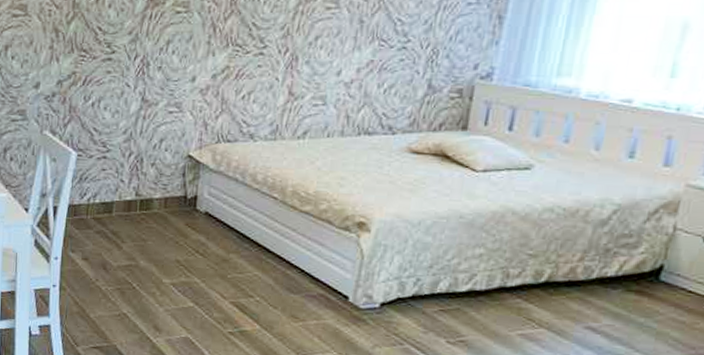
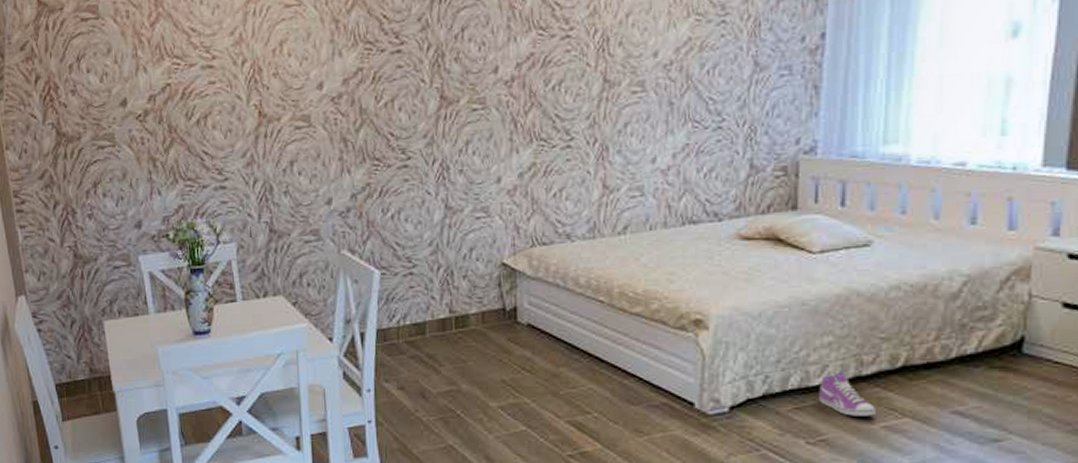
sneaker: none [464,282,515,324] -> present [819,372,876,416]

